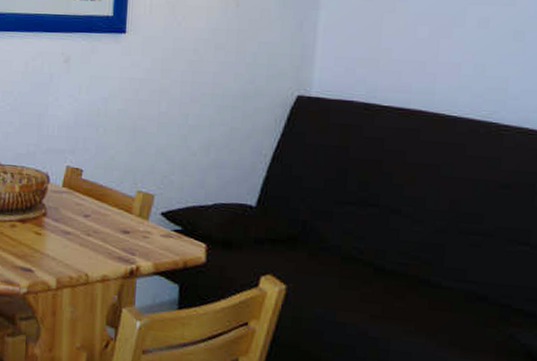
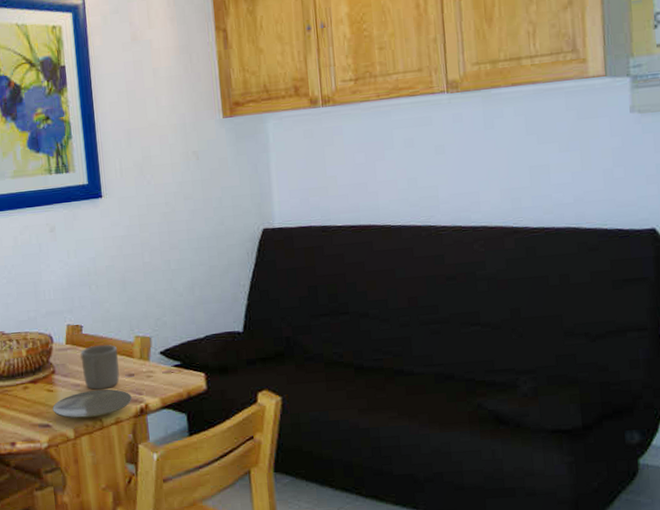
plate: none [38,241,123,271] -> present [52,389,132,419]
mug: none [75,193,117,242] -> present [80,344,120,390]

